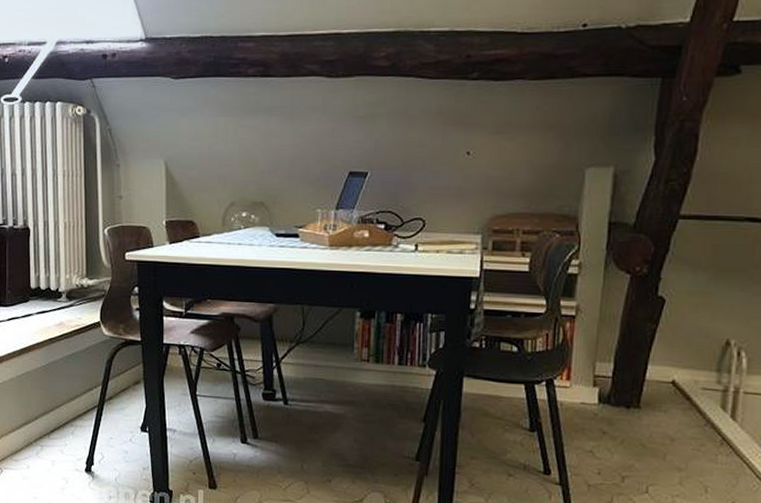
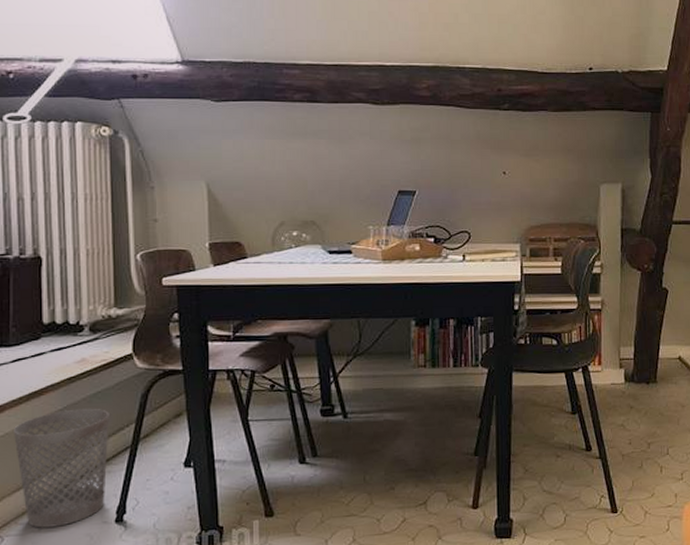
wastebasket: none [10,367,81,468] -> present [14,408,109,528]

